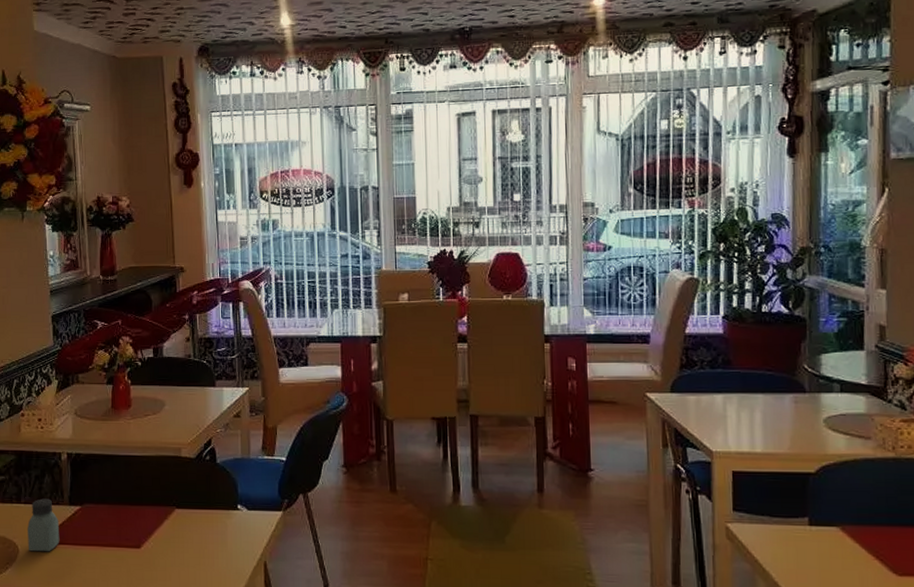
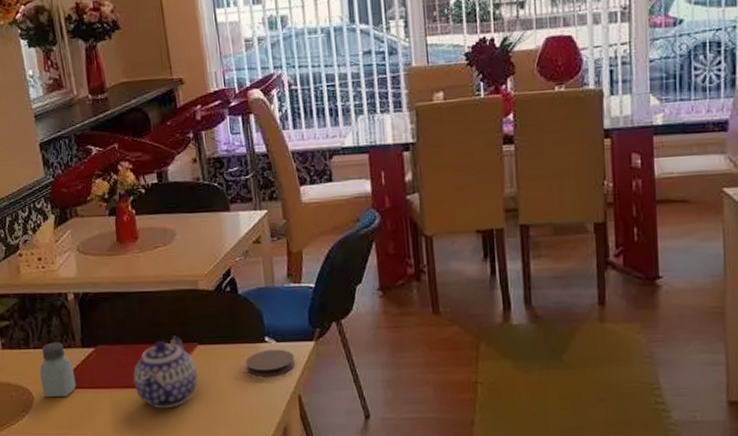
teapot: none [113,499,174,569] -> present [133,336,198,409]
coaster: none [218,516,264,543] -> present [245,349,296,377]

